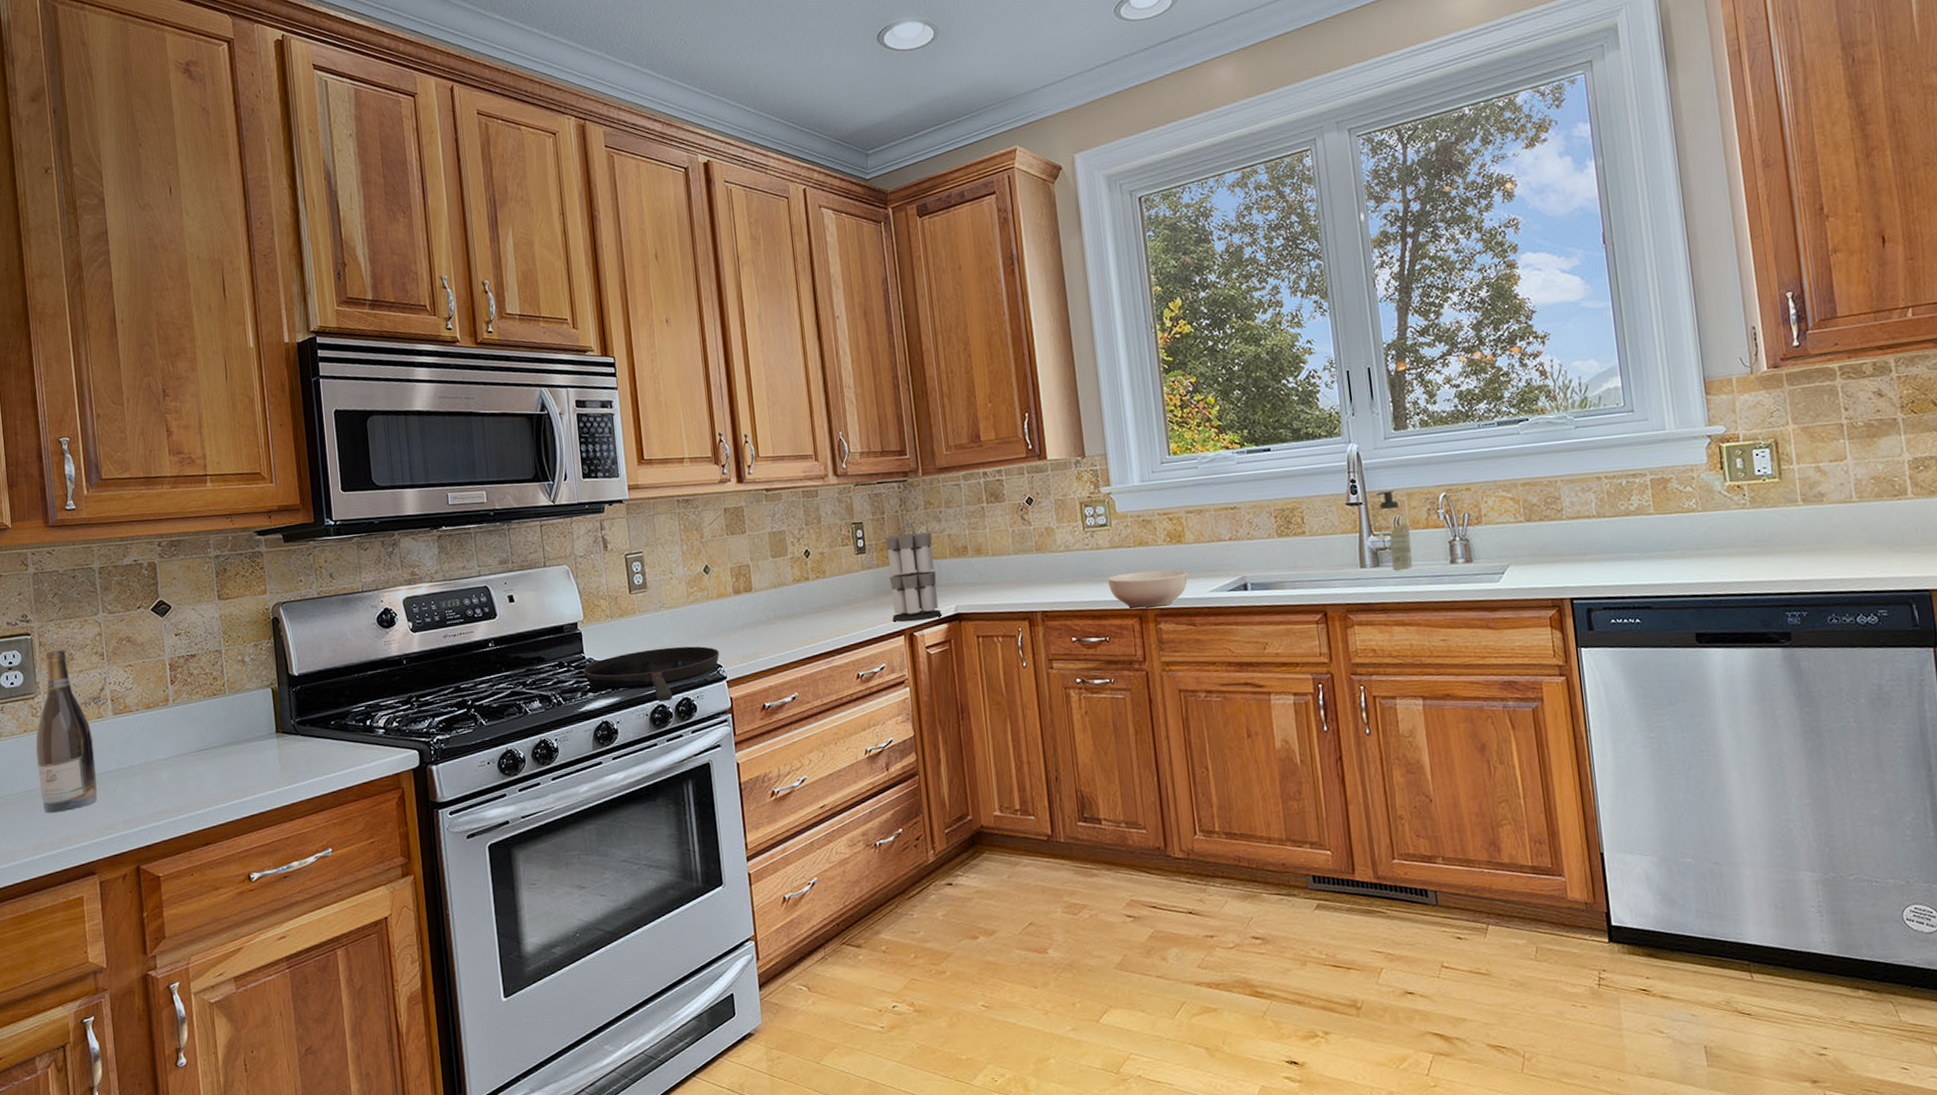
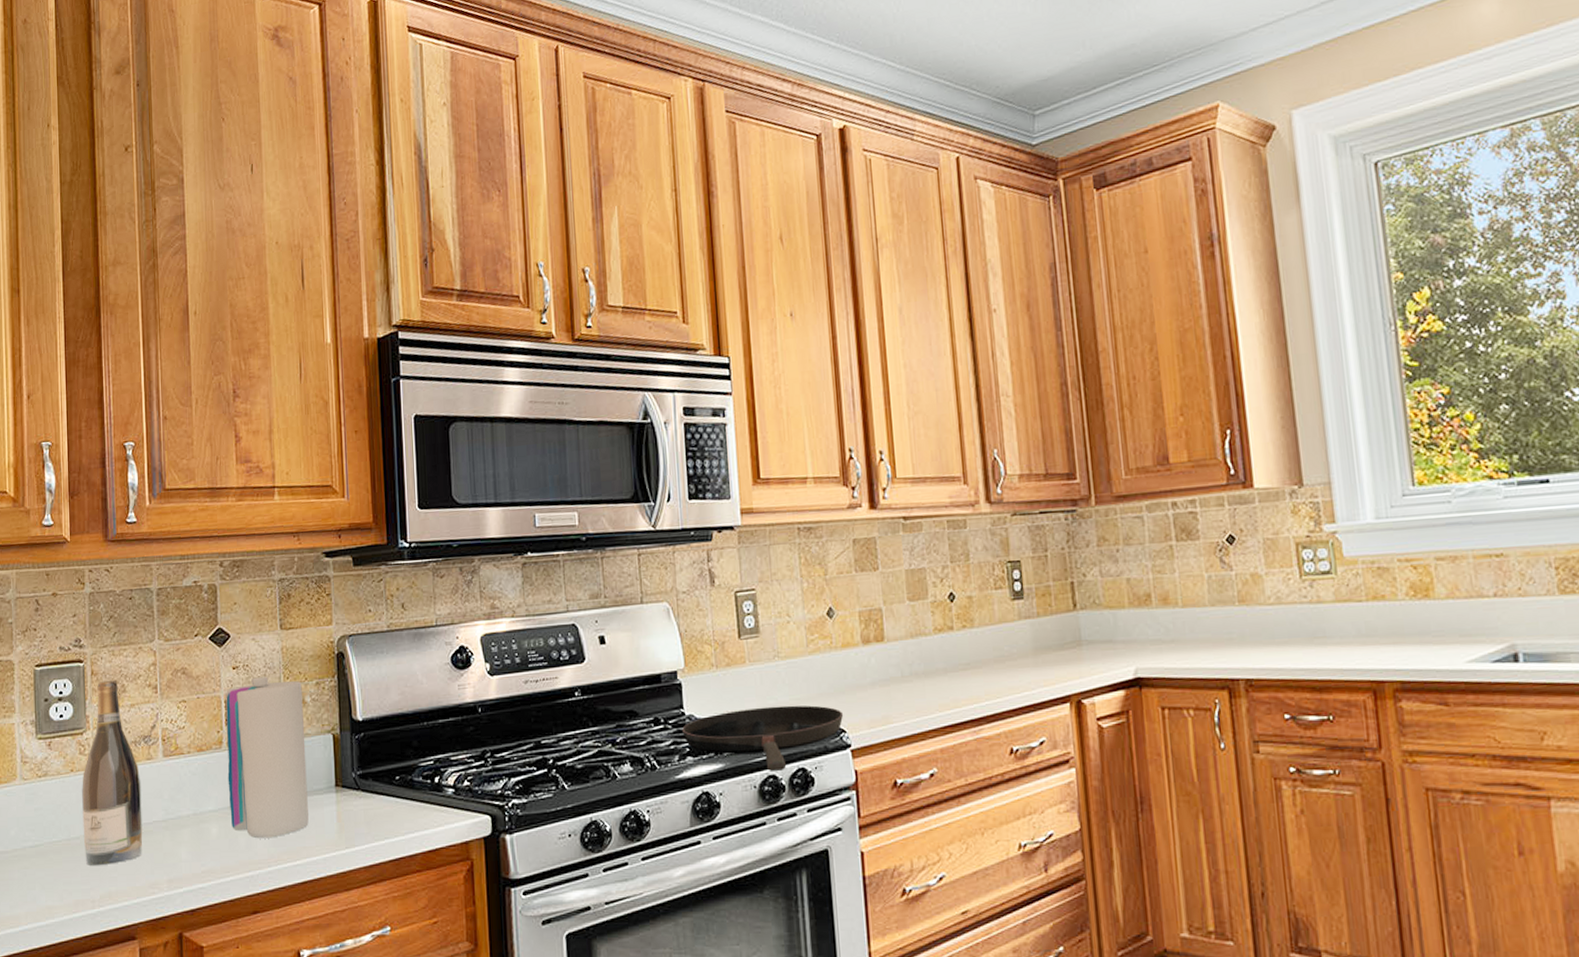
paper towel holder: none [170,641,253,781] -> present [226,676,309,839]
spice rack: present [885,522,942,623] -> none [1048,561,1118,687]
bowl: present [1107,569,1189,609] -> none [1330,632,1439,681]

